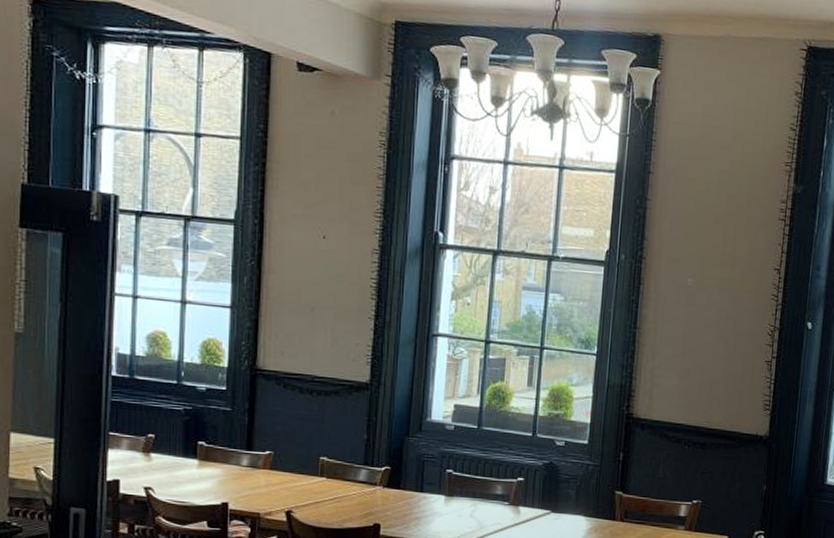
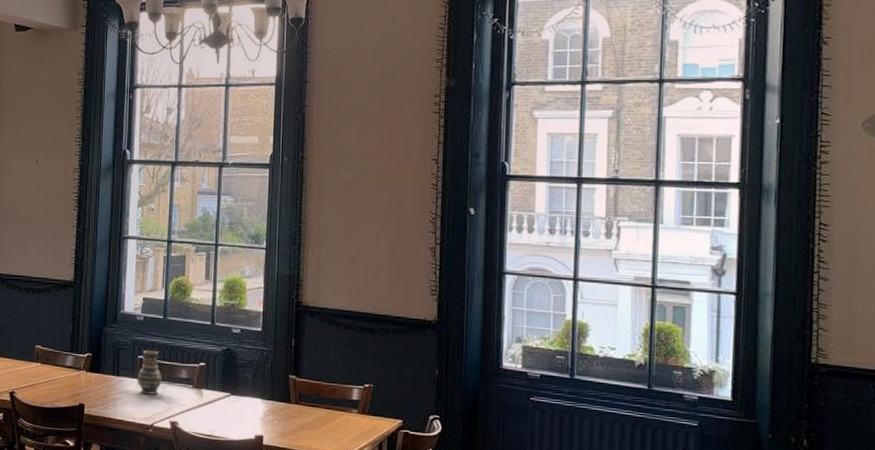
vase: none [445,463,475,513] -> present [137,349,163,395]

